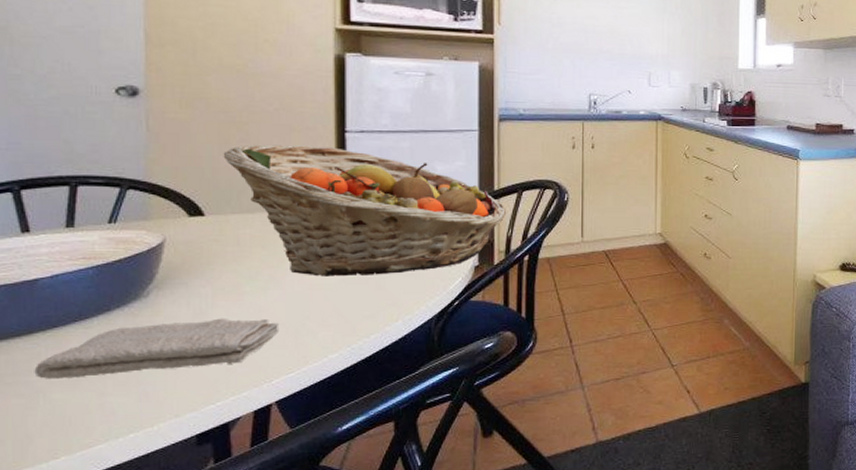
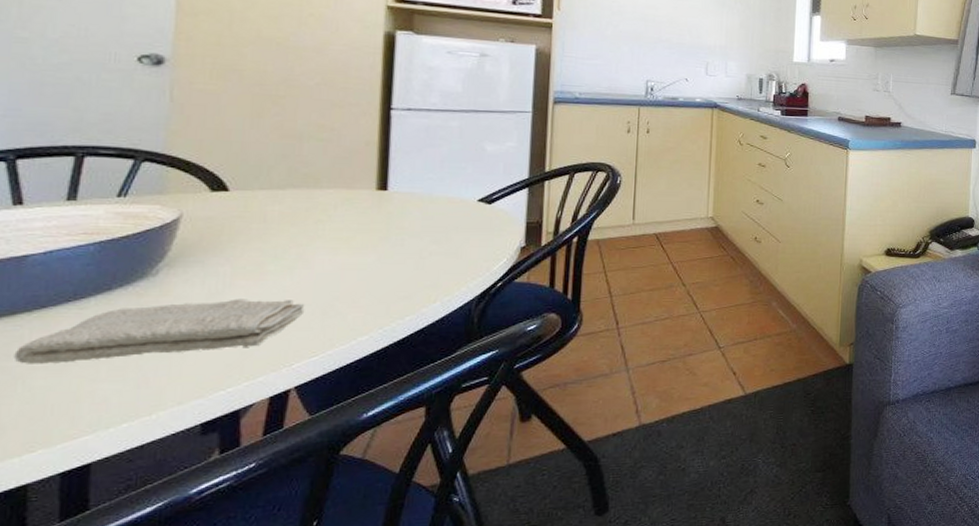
fruit basket: present [223,144,507,277] -> none [254,118,557,256]

